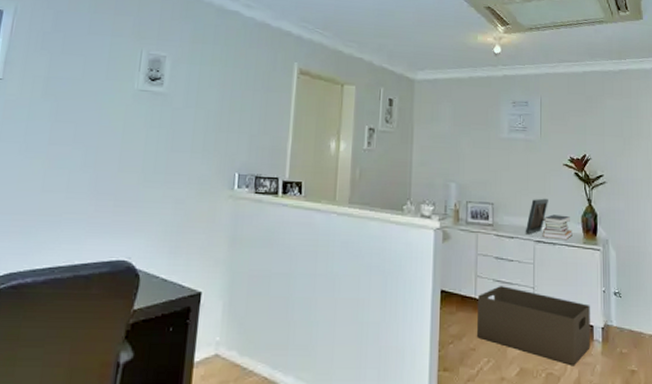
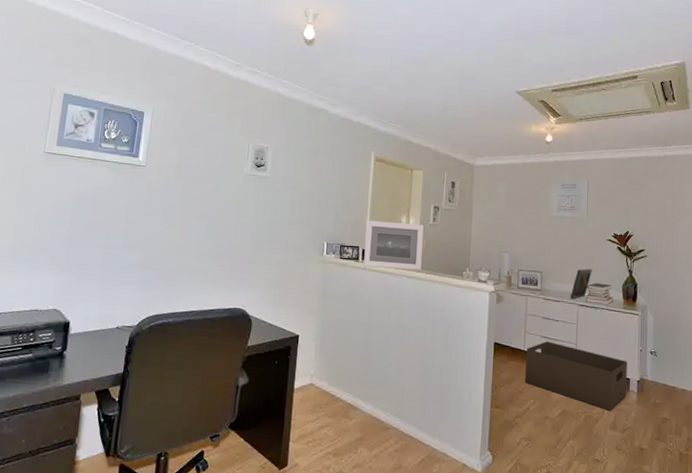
picture frame: none [284,145,357,207] -> present [363,220,424,271]

